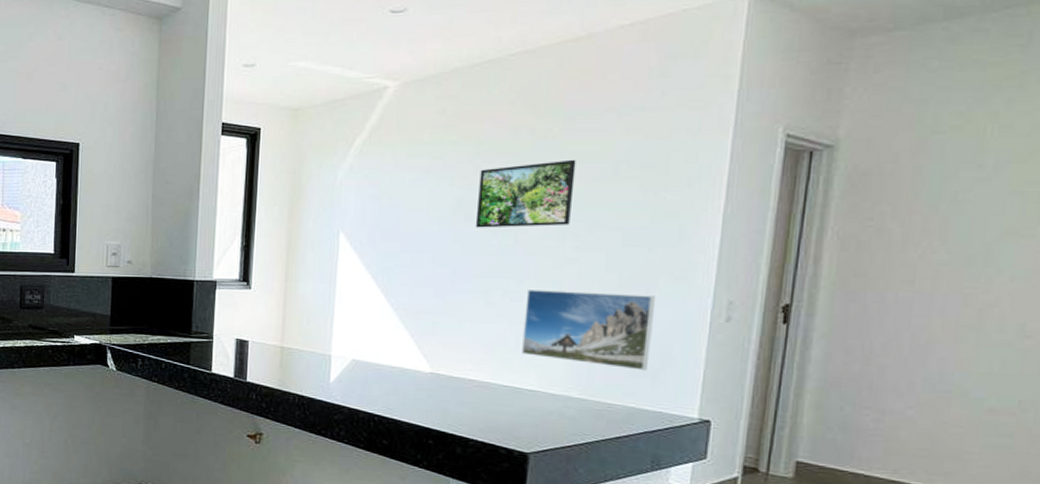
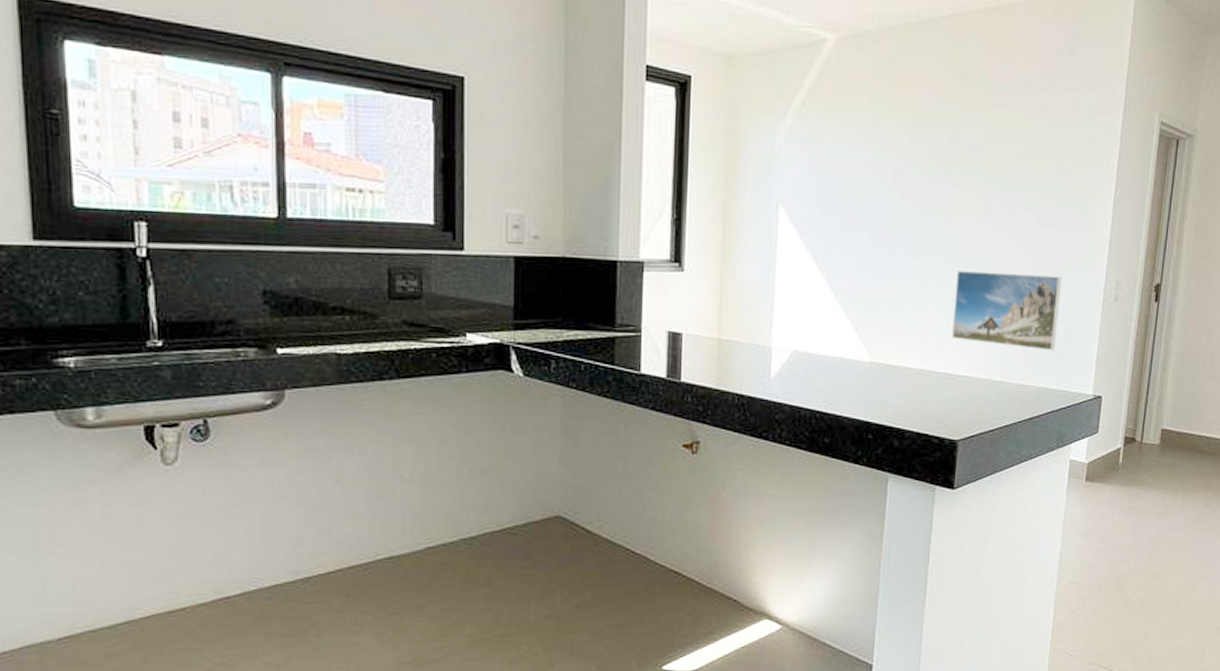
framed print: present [475,159,576,228] -> none [910,134,999,205]

